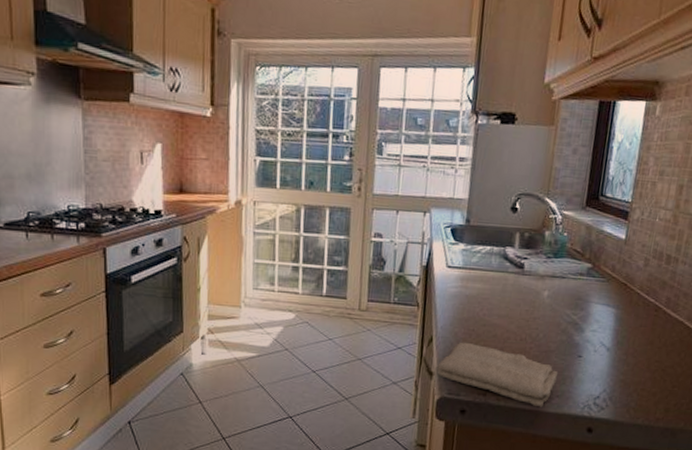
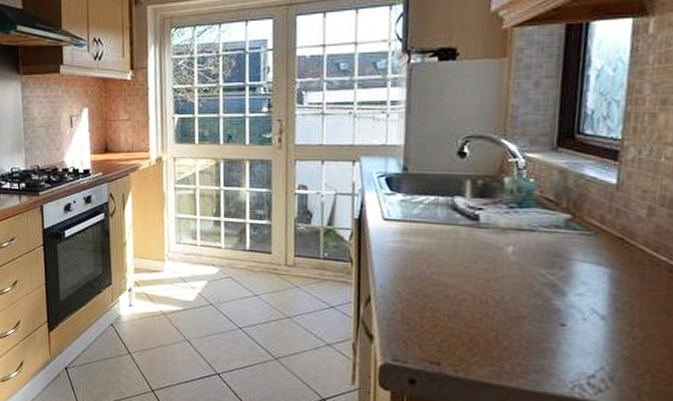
washcloth: present [435,342,559,407] -> none [376,302,535,384]

